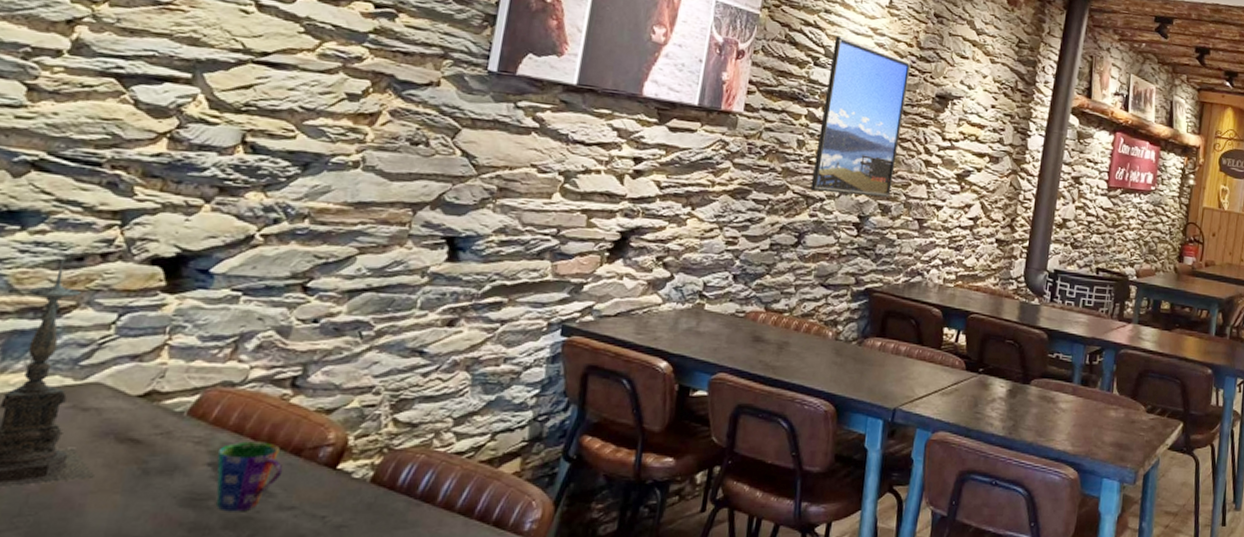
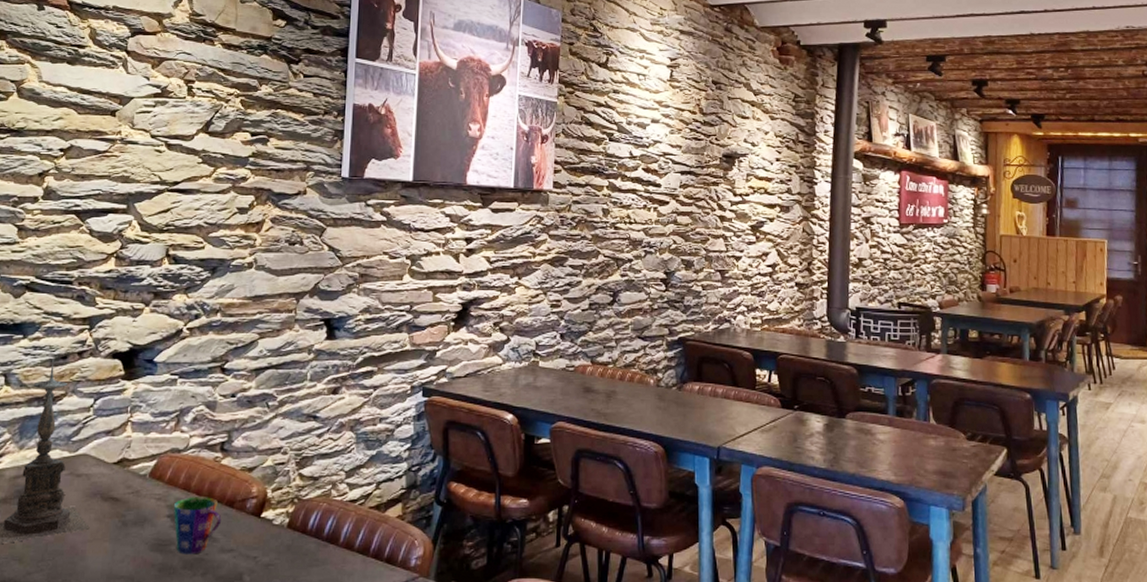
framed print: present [810,35,911,198] -> none [619,112,697,254]

